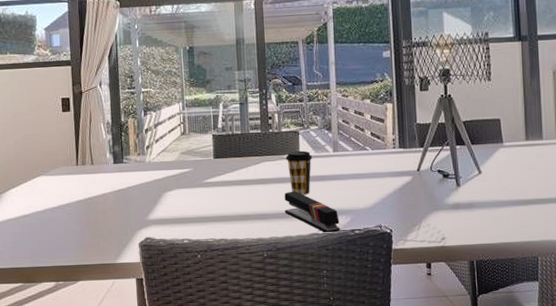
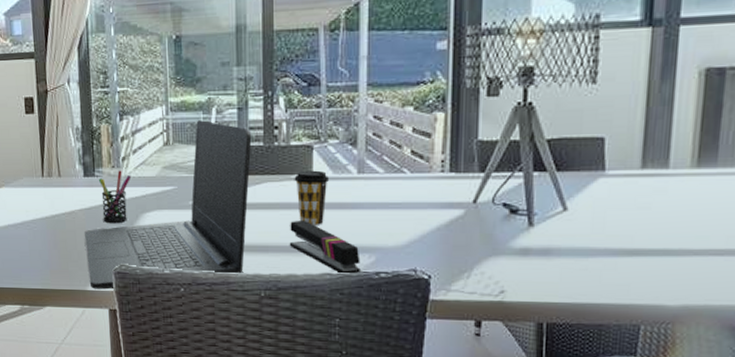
laptop: none [113,113,252,262] -> present [84,120,252,290]
pen holder: none [126,157,155,203] -> present [98,170,132,224]

